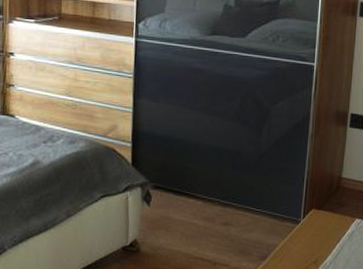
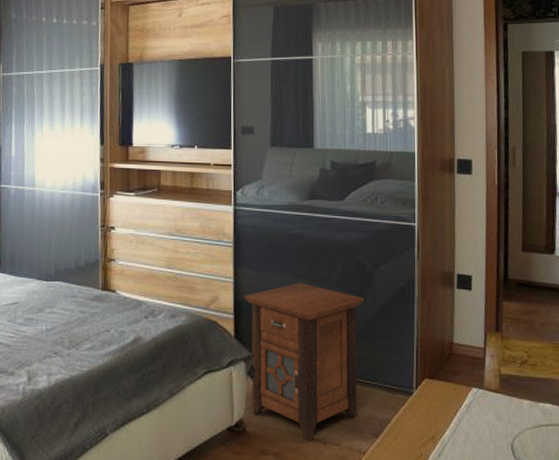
nightstand: none [142,115,260,261] -> present [244,282,365,441]

